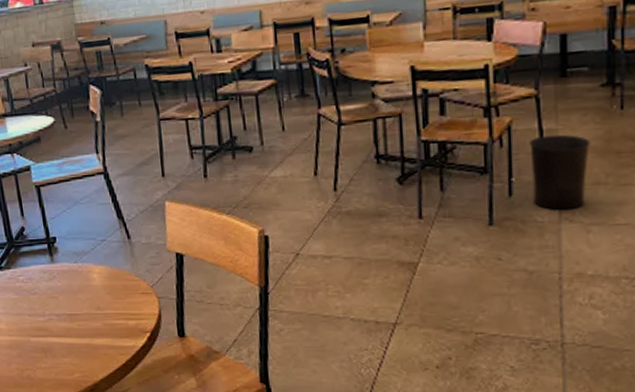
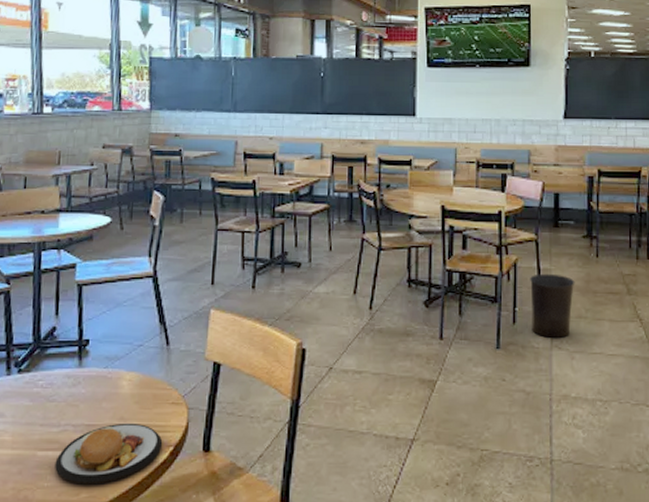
burger: none [47,311,140,367] -> present [55,422,163,486]

